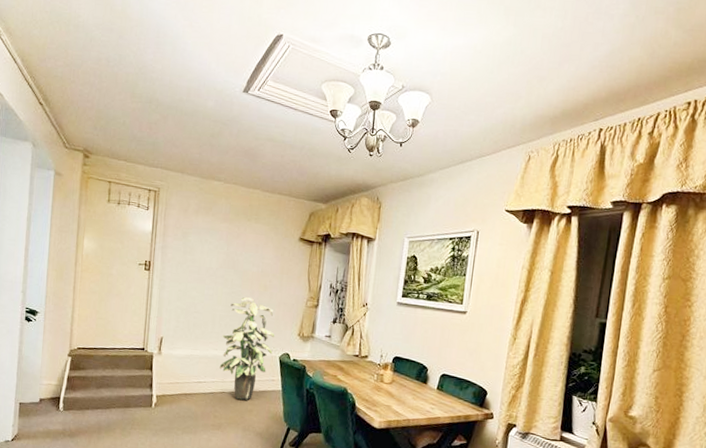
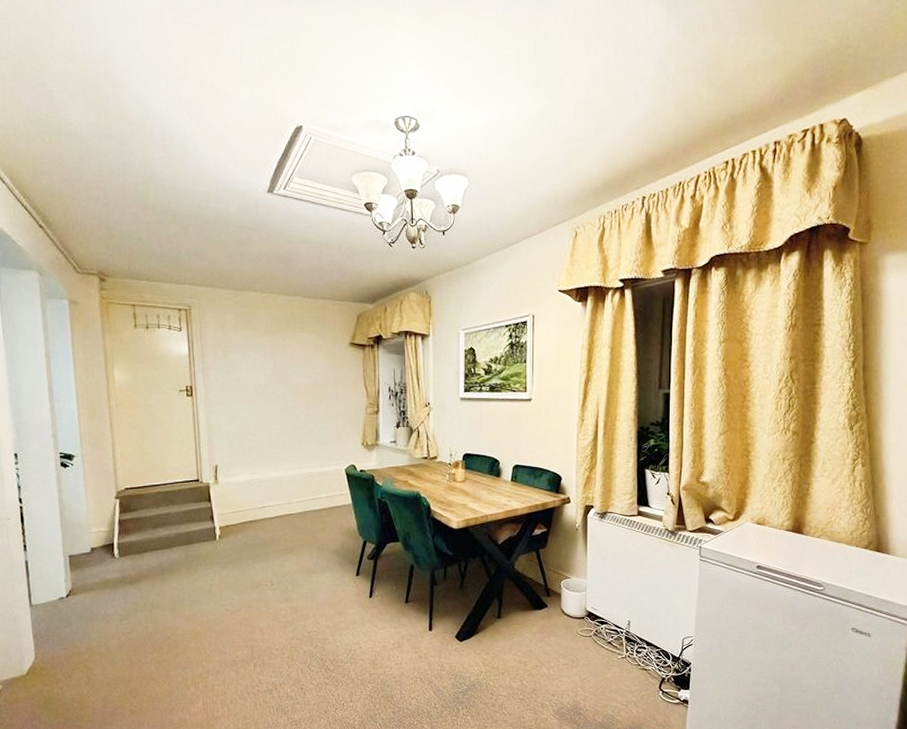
indoor plant: present [219,297,274,400] -> none [281,412,337,519]

